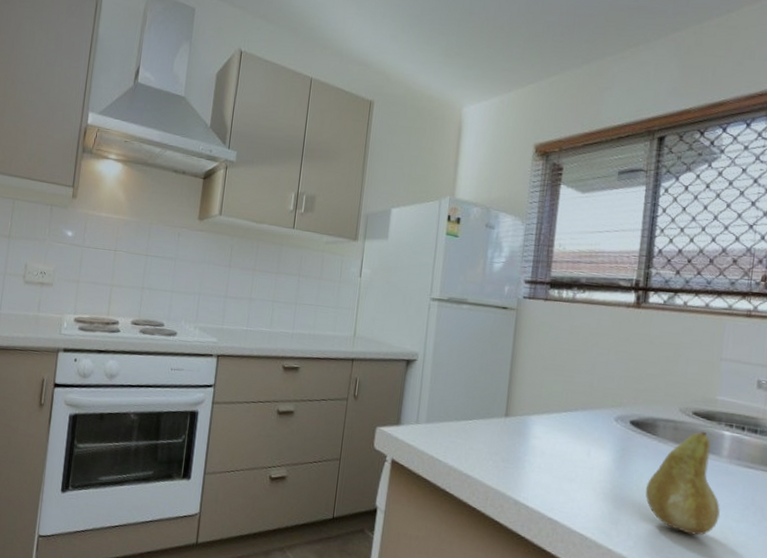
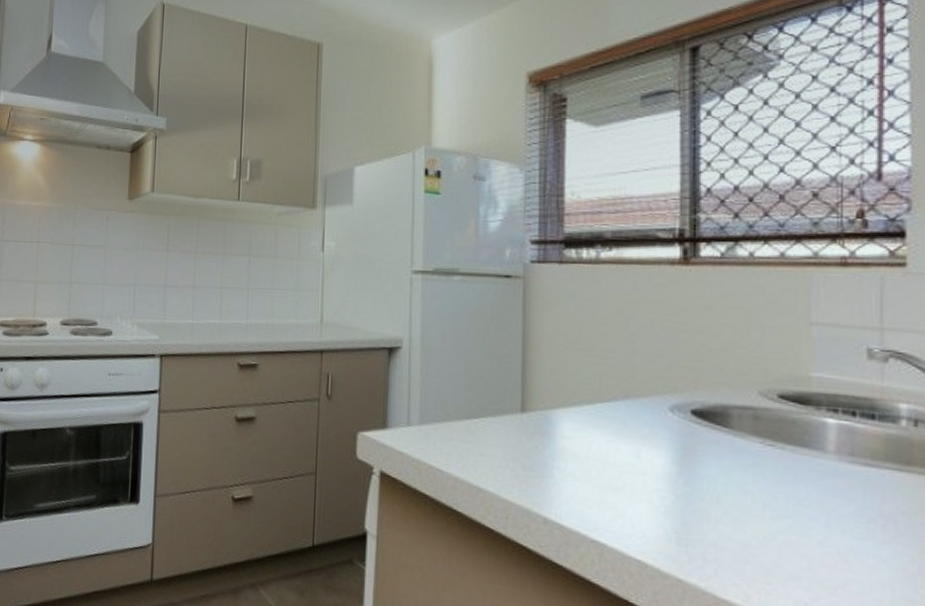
fruit: present [645,432,721,536] -> none [722,420,834,559]

